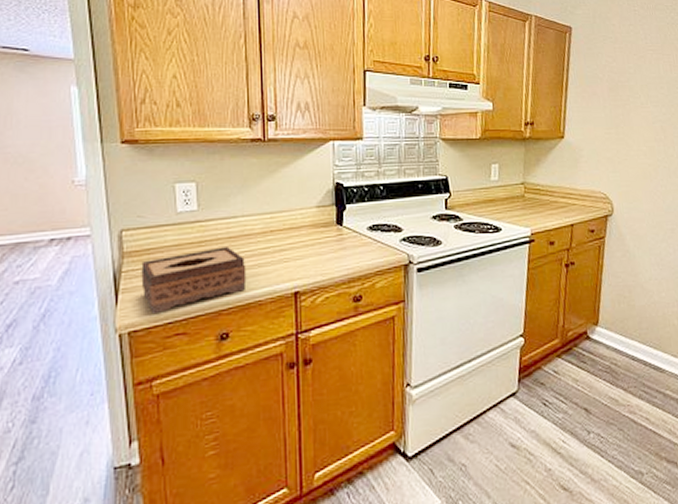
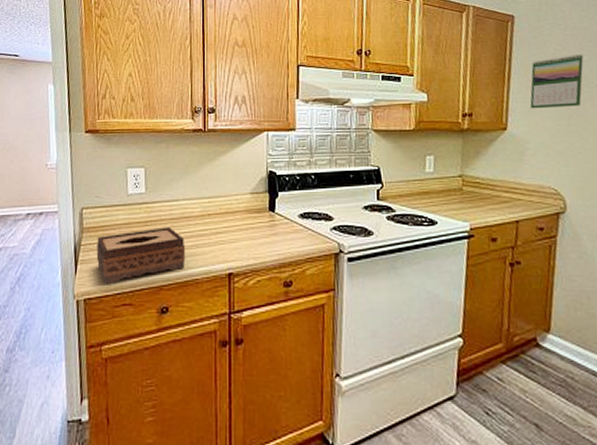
calendar: none [584,67,630,118] -> present [530,54,584,109]

